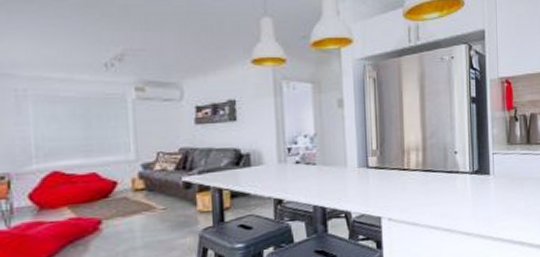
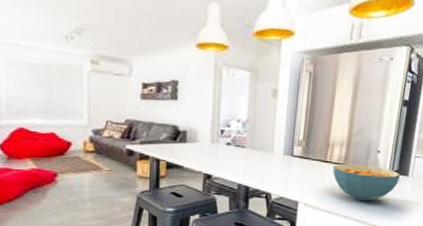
cereal bowl: none [412,168,482,208] -> present [332,163,400,202]

